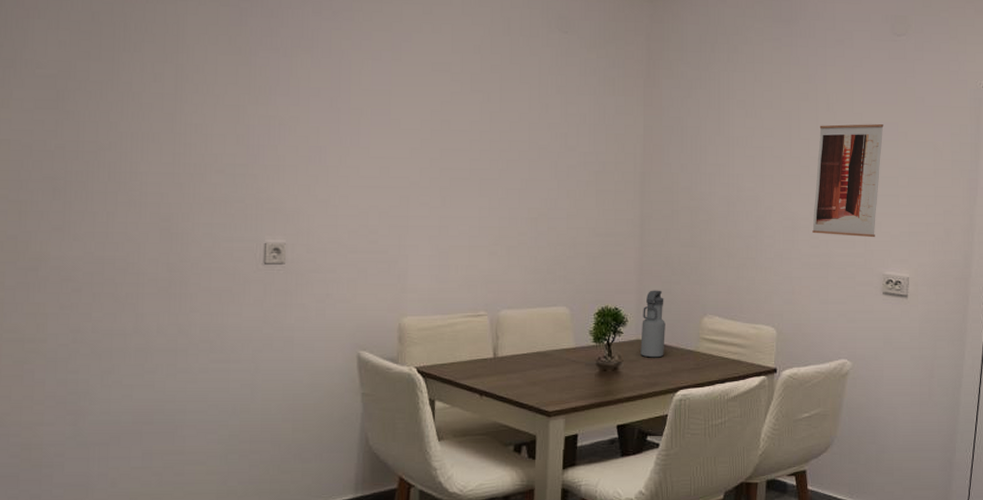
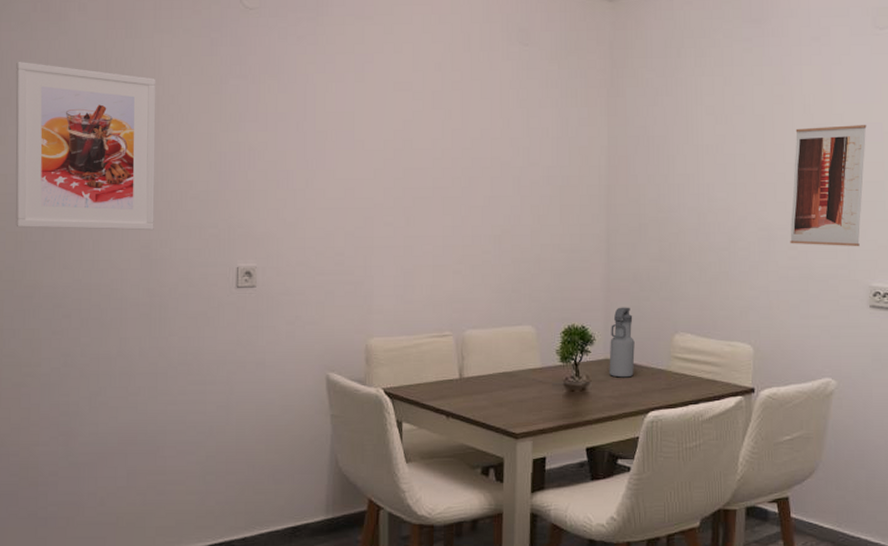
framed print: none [20,20,180,204] -> present [15,61,156,231]

